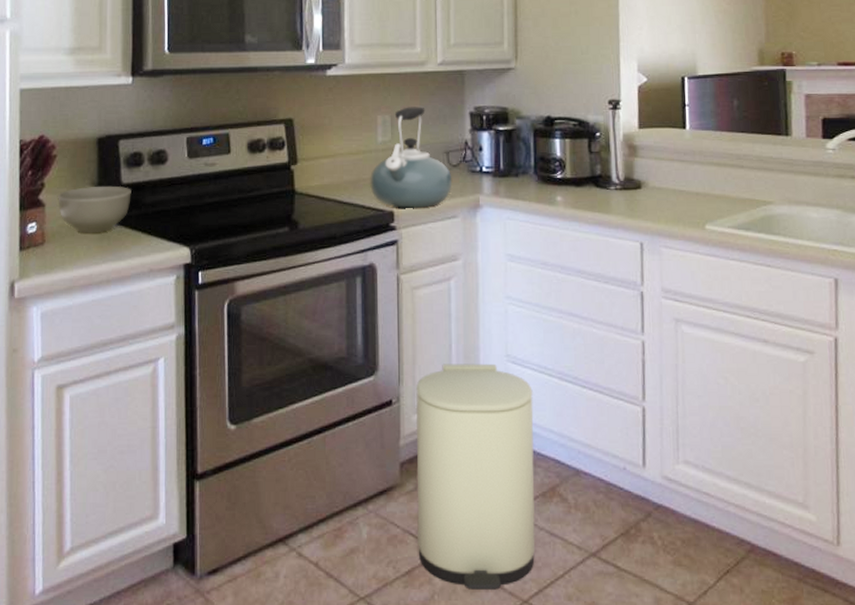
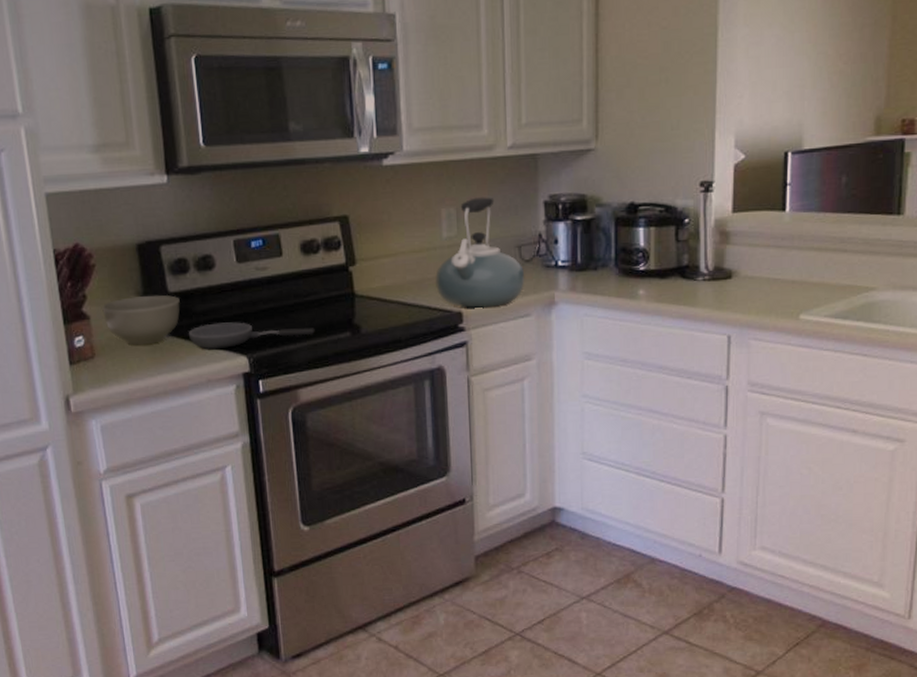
frying pan: none [137,214,256,240] -> present [189,322,315,350]
pedal bin: present [416,363,536,590] -> none [489,461,610,665]

